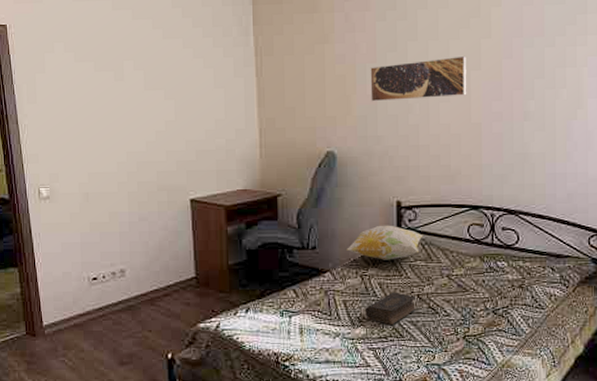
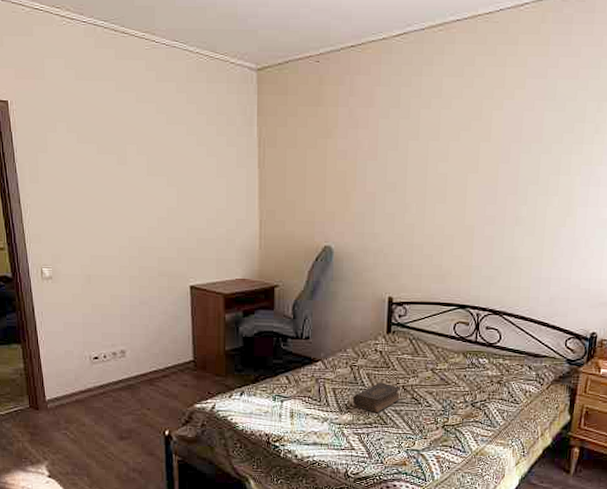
decorative pillow: present [347,225,423,260] -> none [338,319,412,353]
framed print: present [370,55,467,102] -> none [369,158,465,200]

